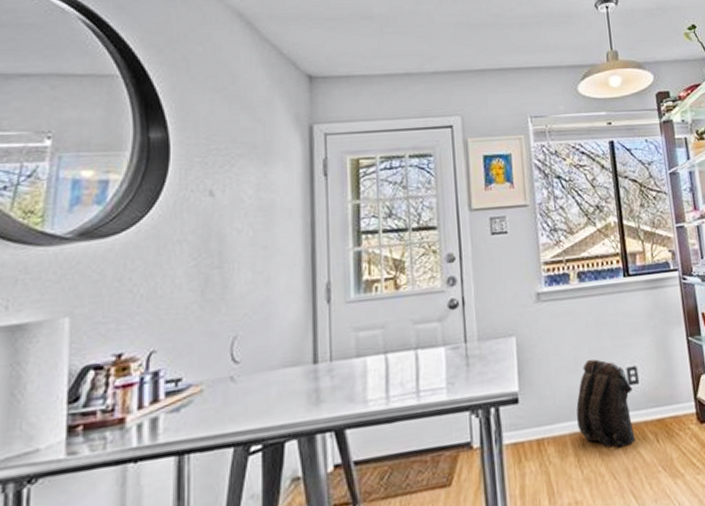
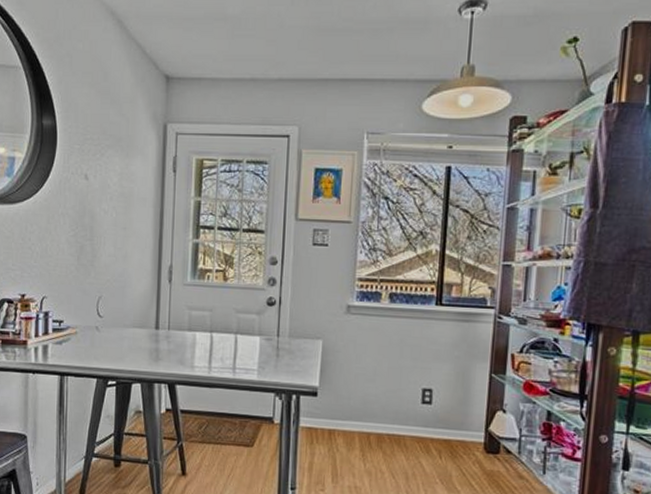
backpack: present [576,359,635,448] -> none [366,373,425,455]

